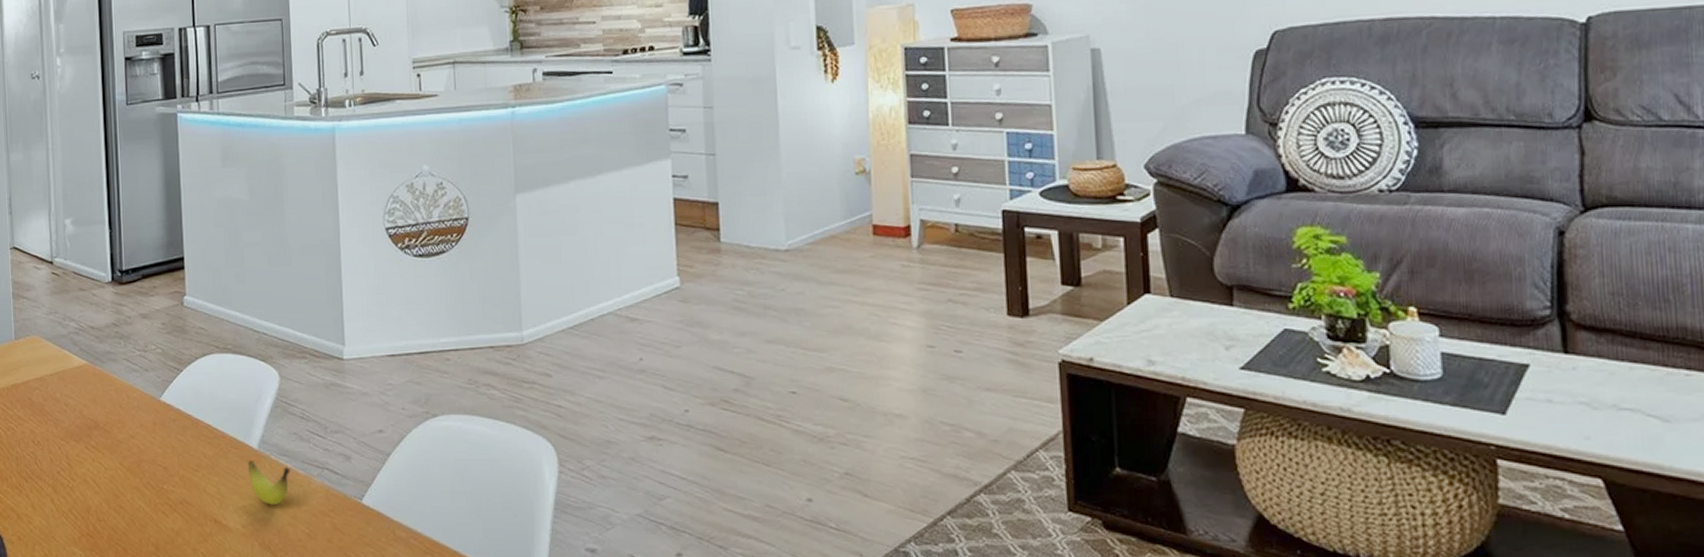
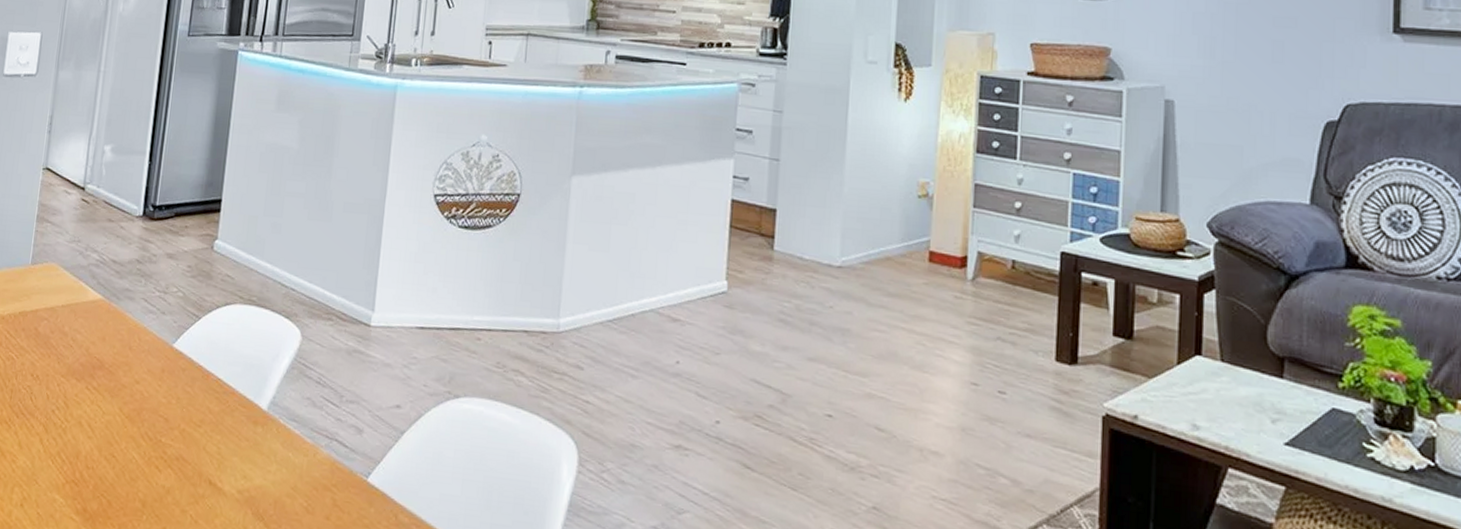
banana: present [247,461,290,505] -> none [252,422,298,473]

